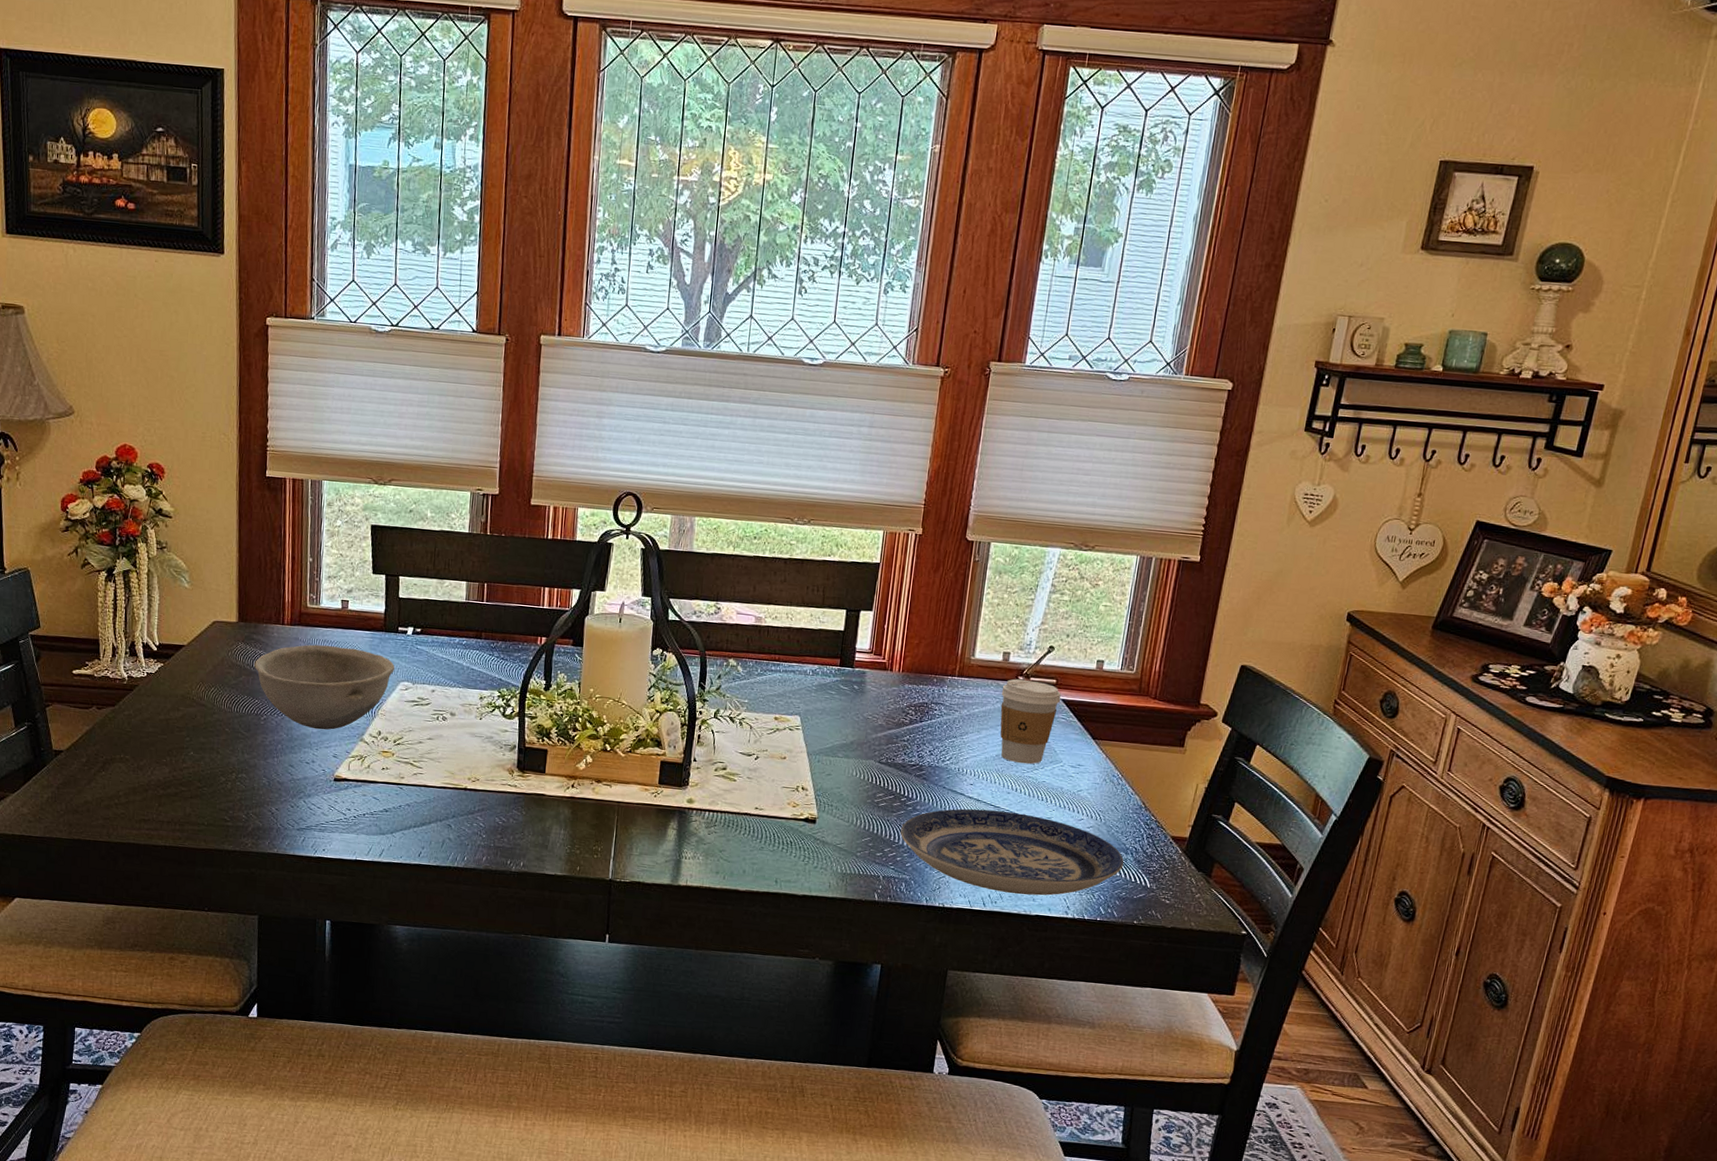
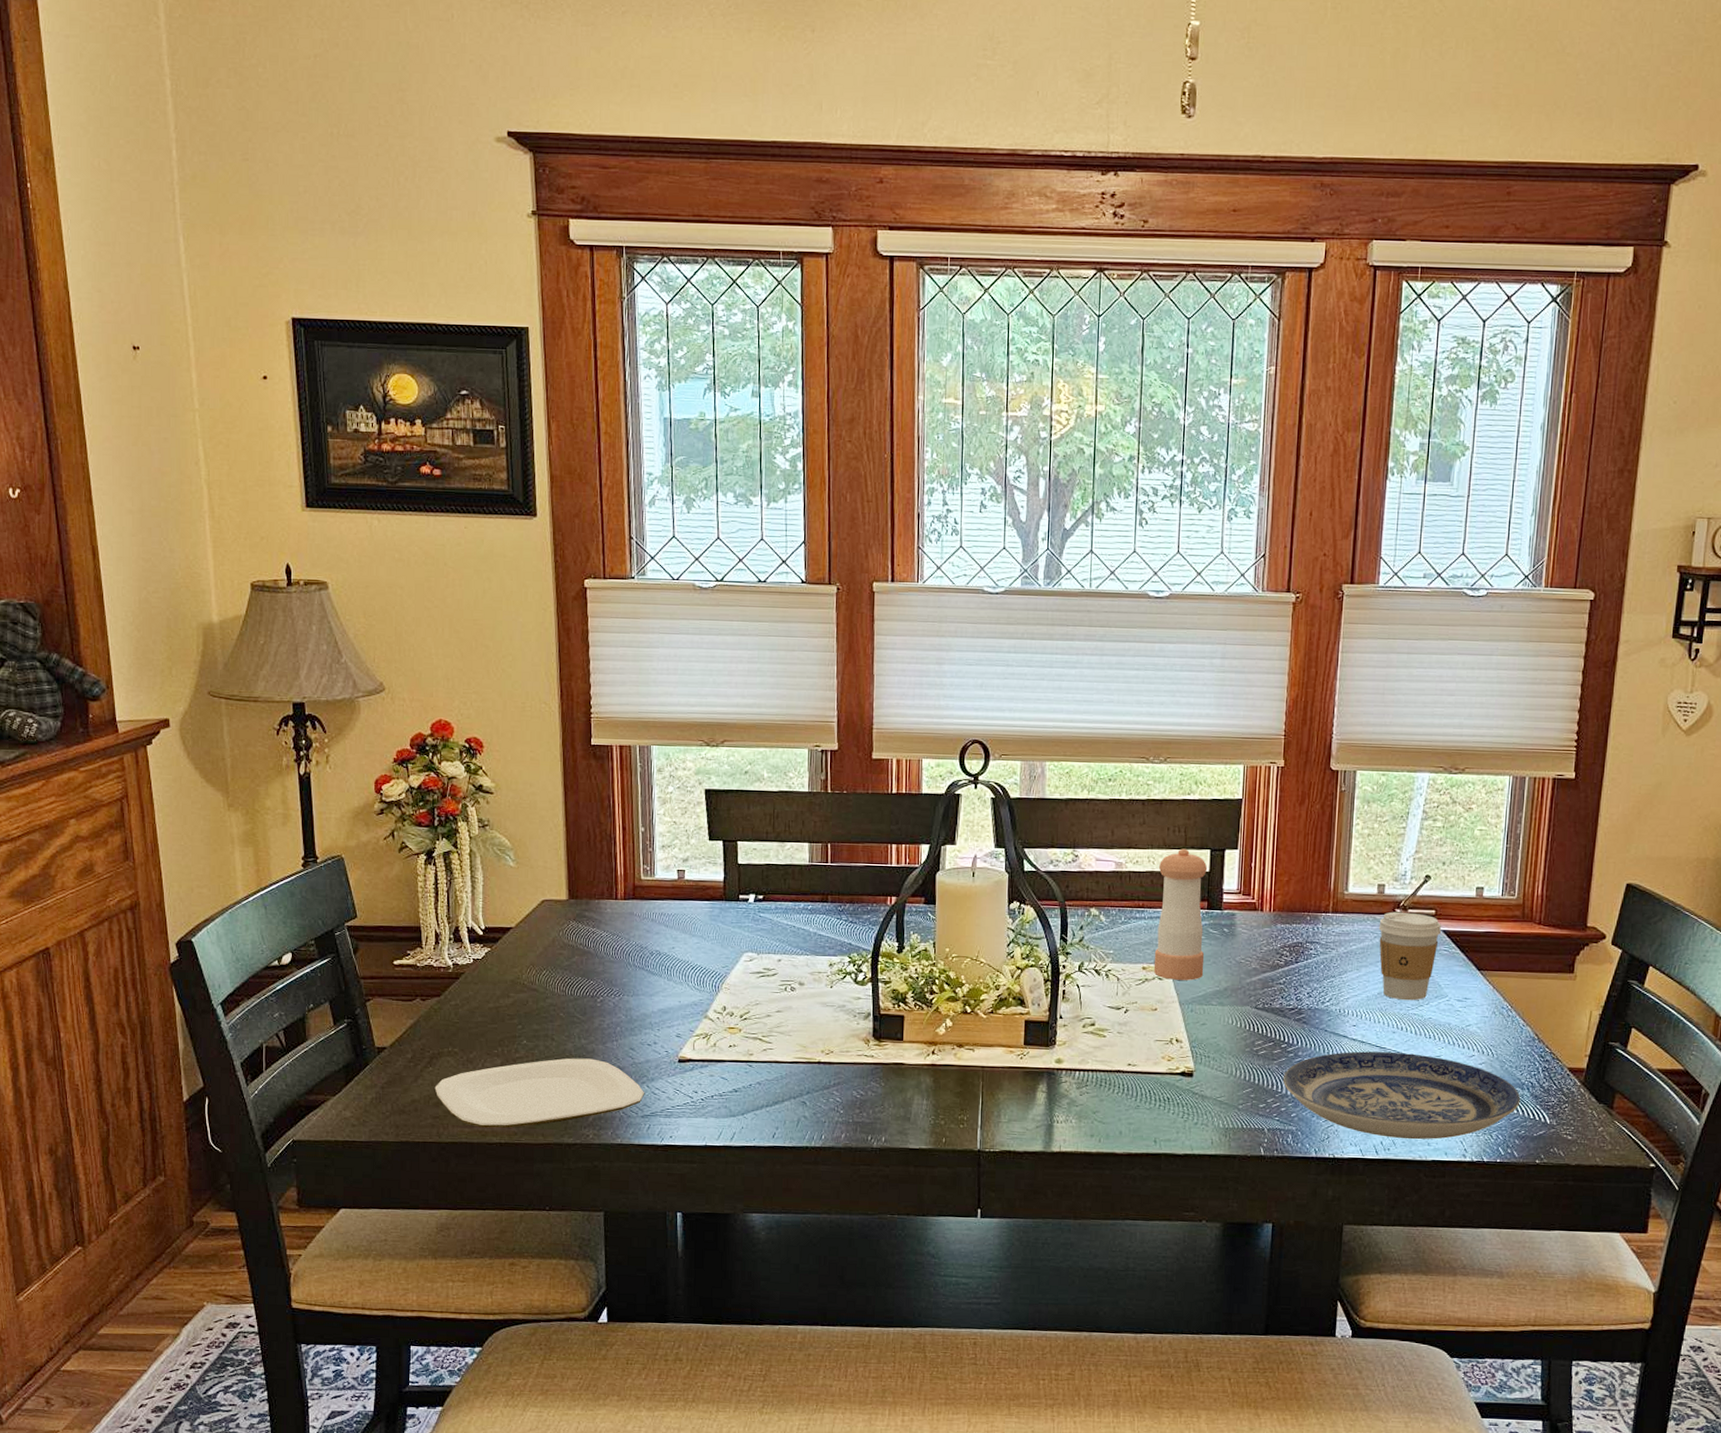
plate: none [106,771,301,833] -> present [434,1058,644,1128]
bowl: present [254,644,395,730] -> none [588,918,737,1009]
pepper shaker: none [785,607,843,733] -> present [1153,848,1208,980]

